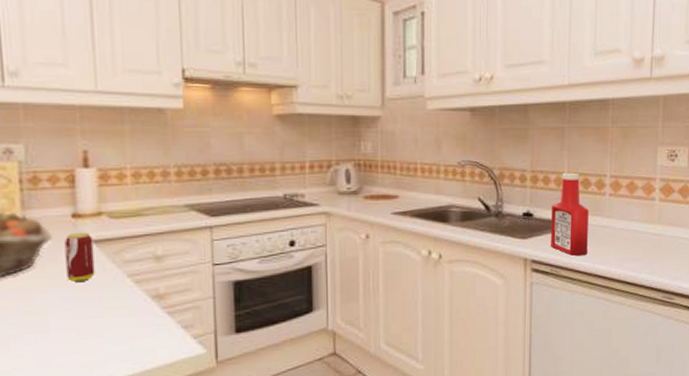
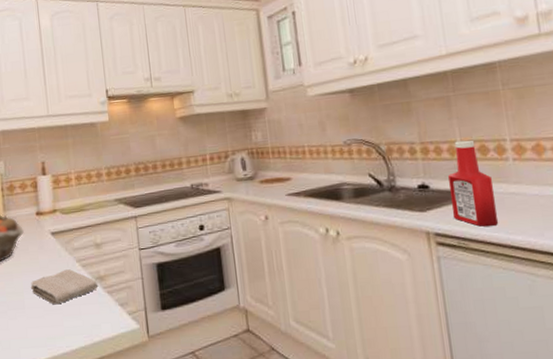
washcloth: none [58,285,156,327] -> present [30,269,99,305]
beverage can: present [64,232,95,283] -> none [32,226,54,268]

